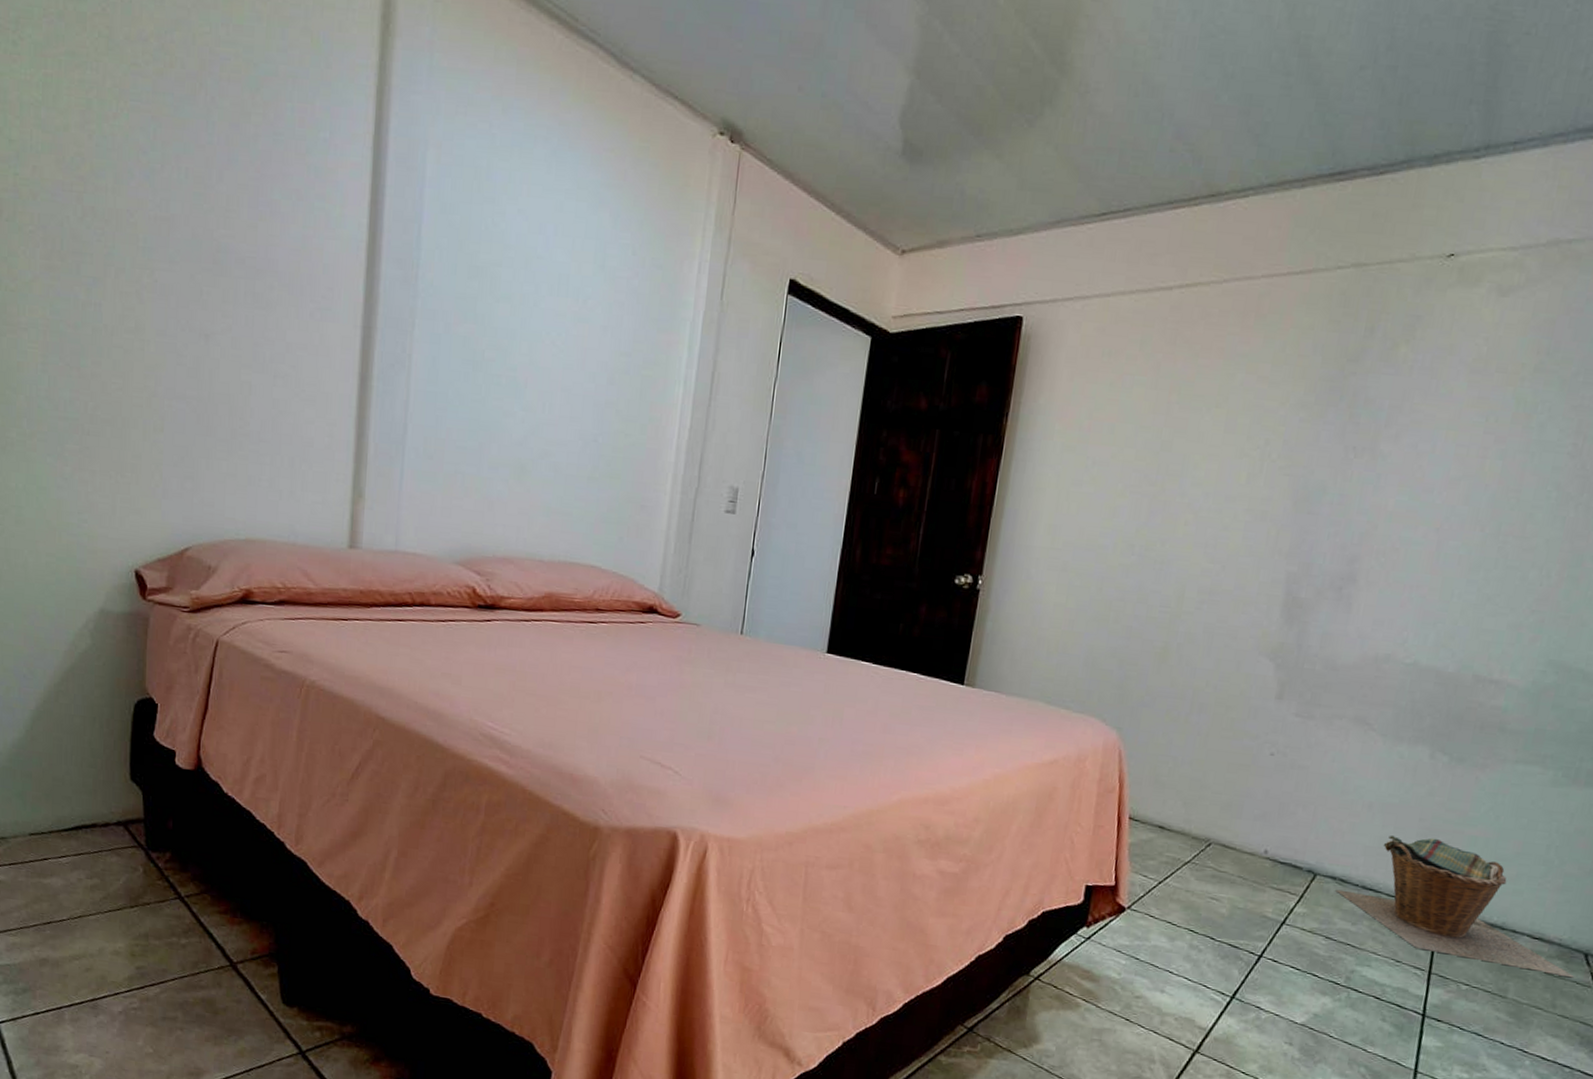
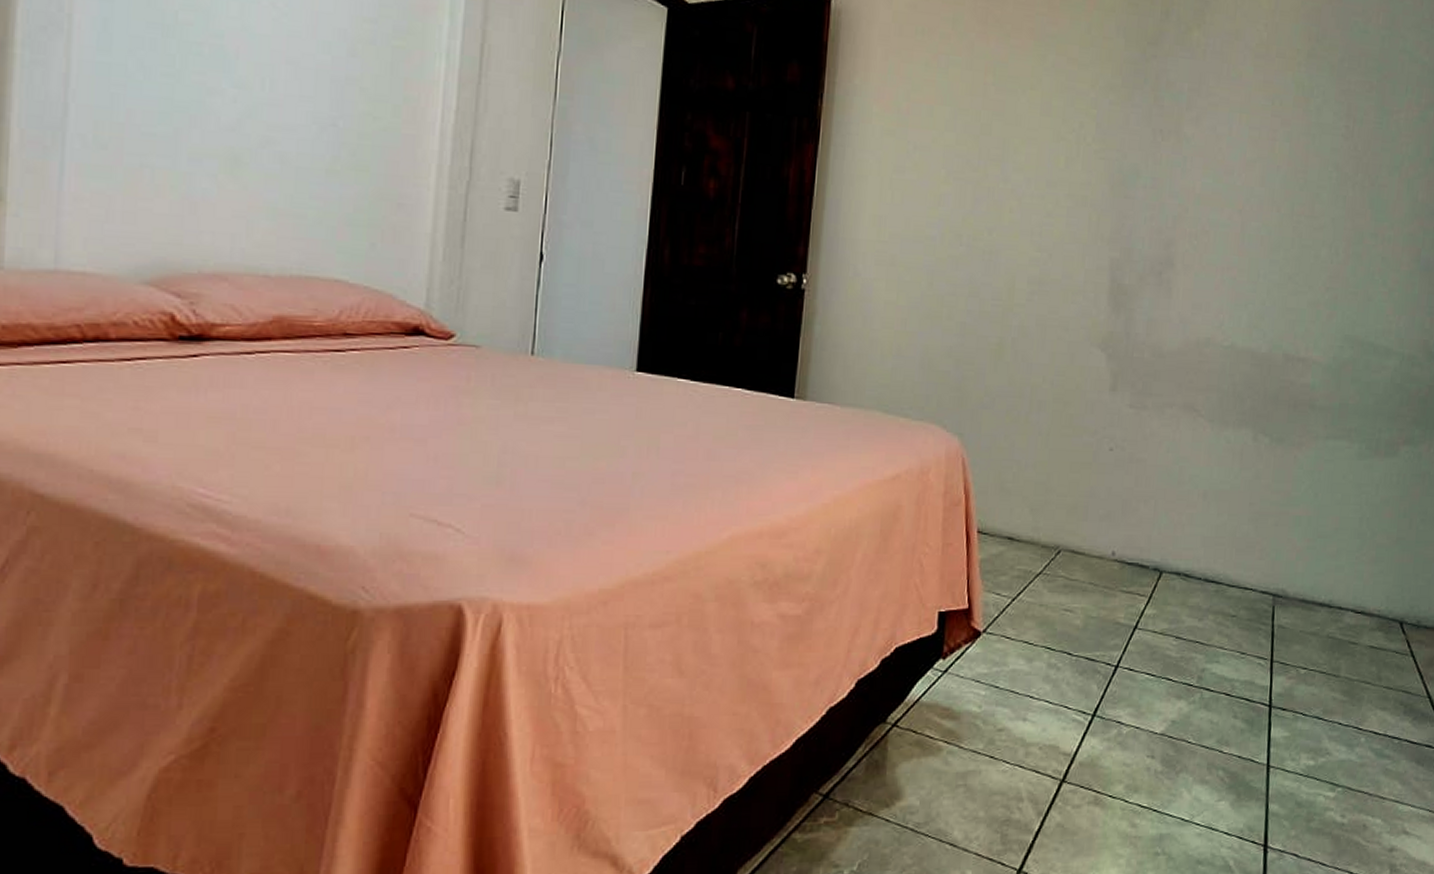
laundry basket: present [1335,835,1575,978] -> none [1181,522,1394,648]

